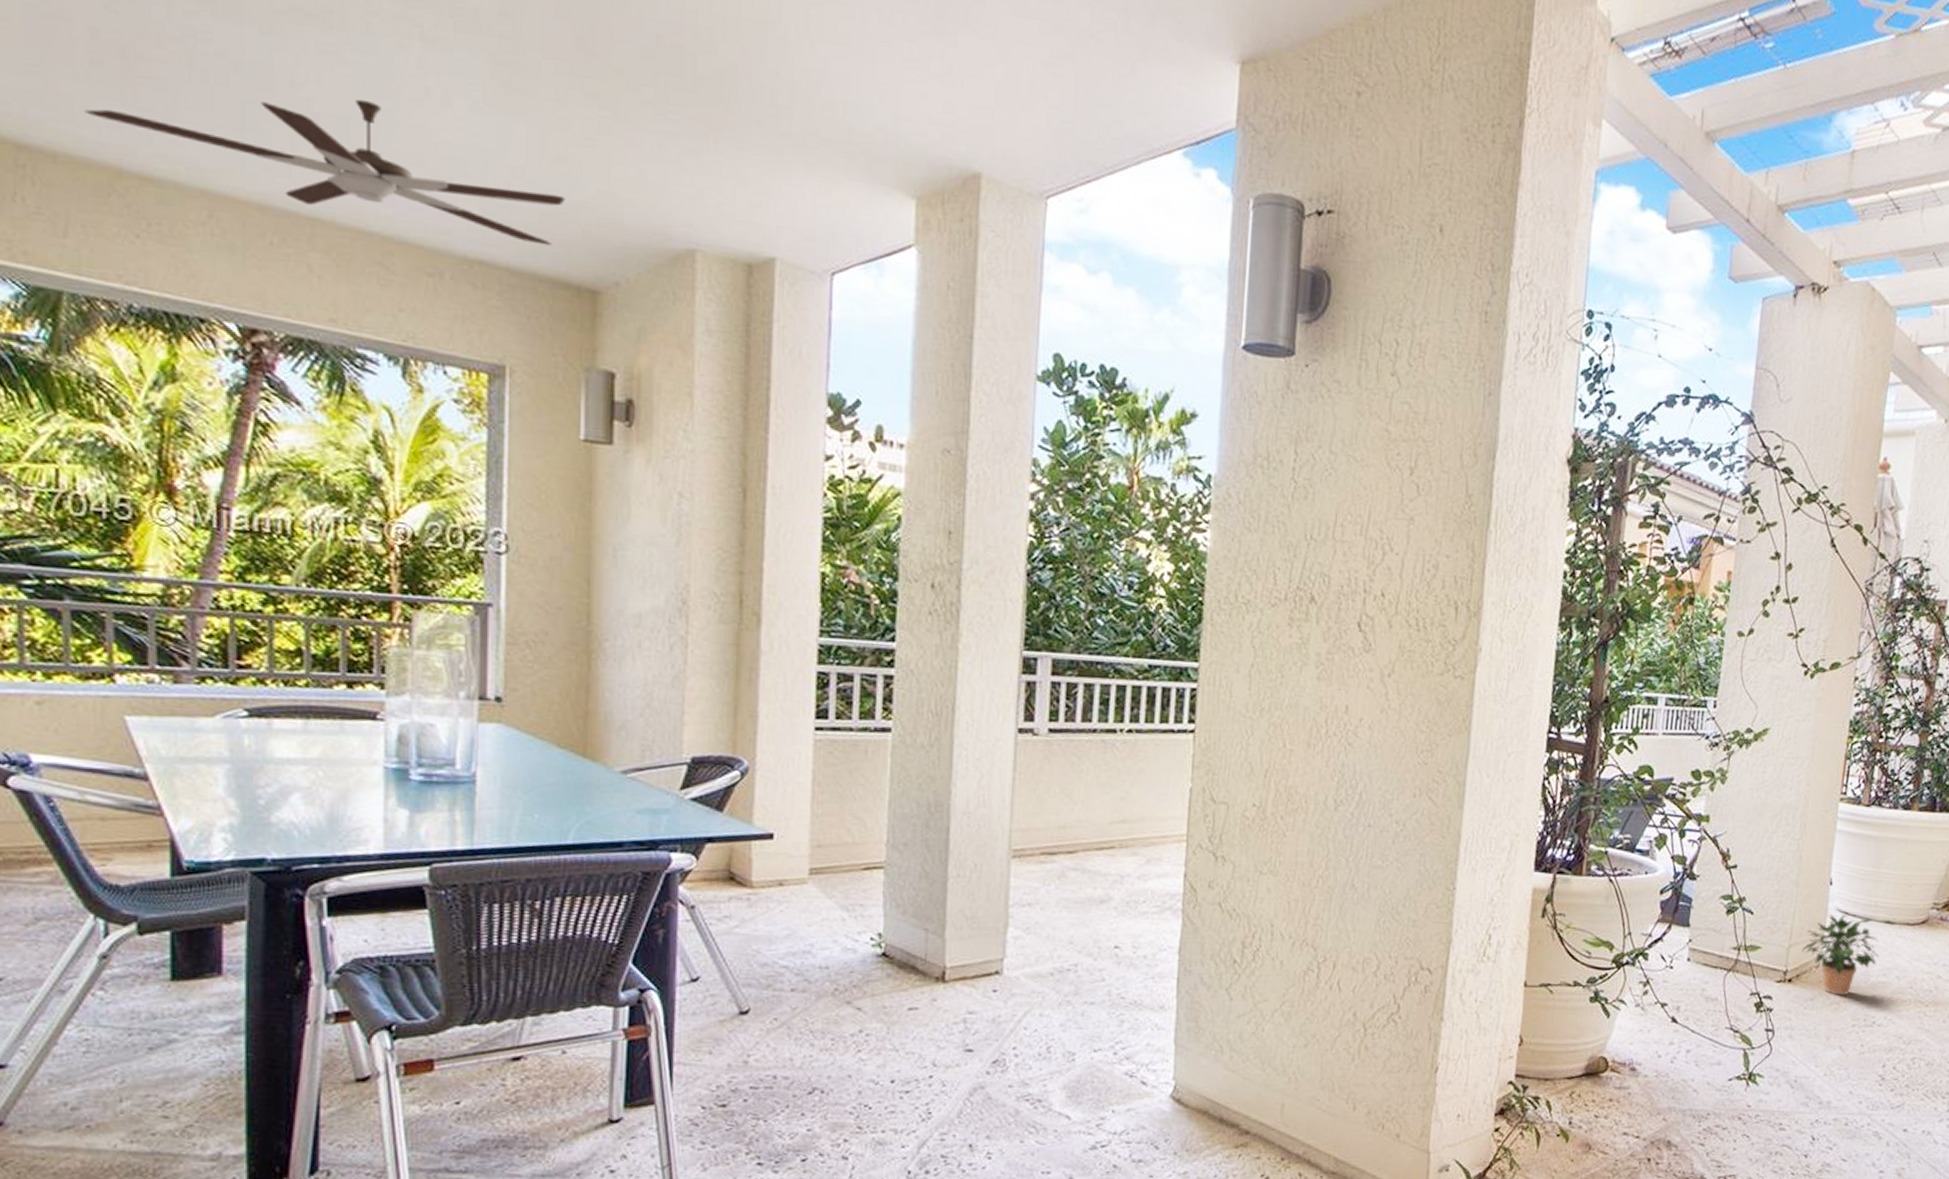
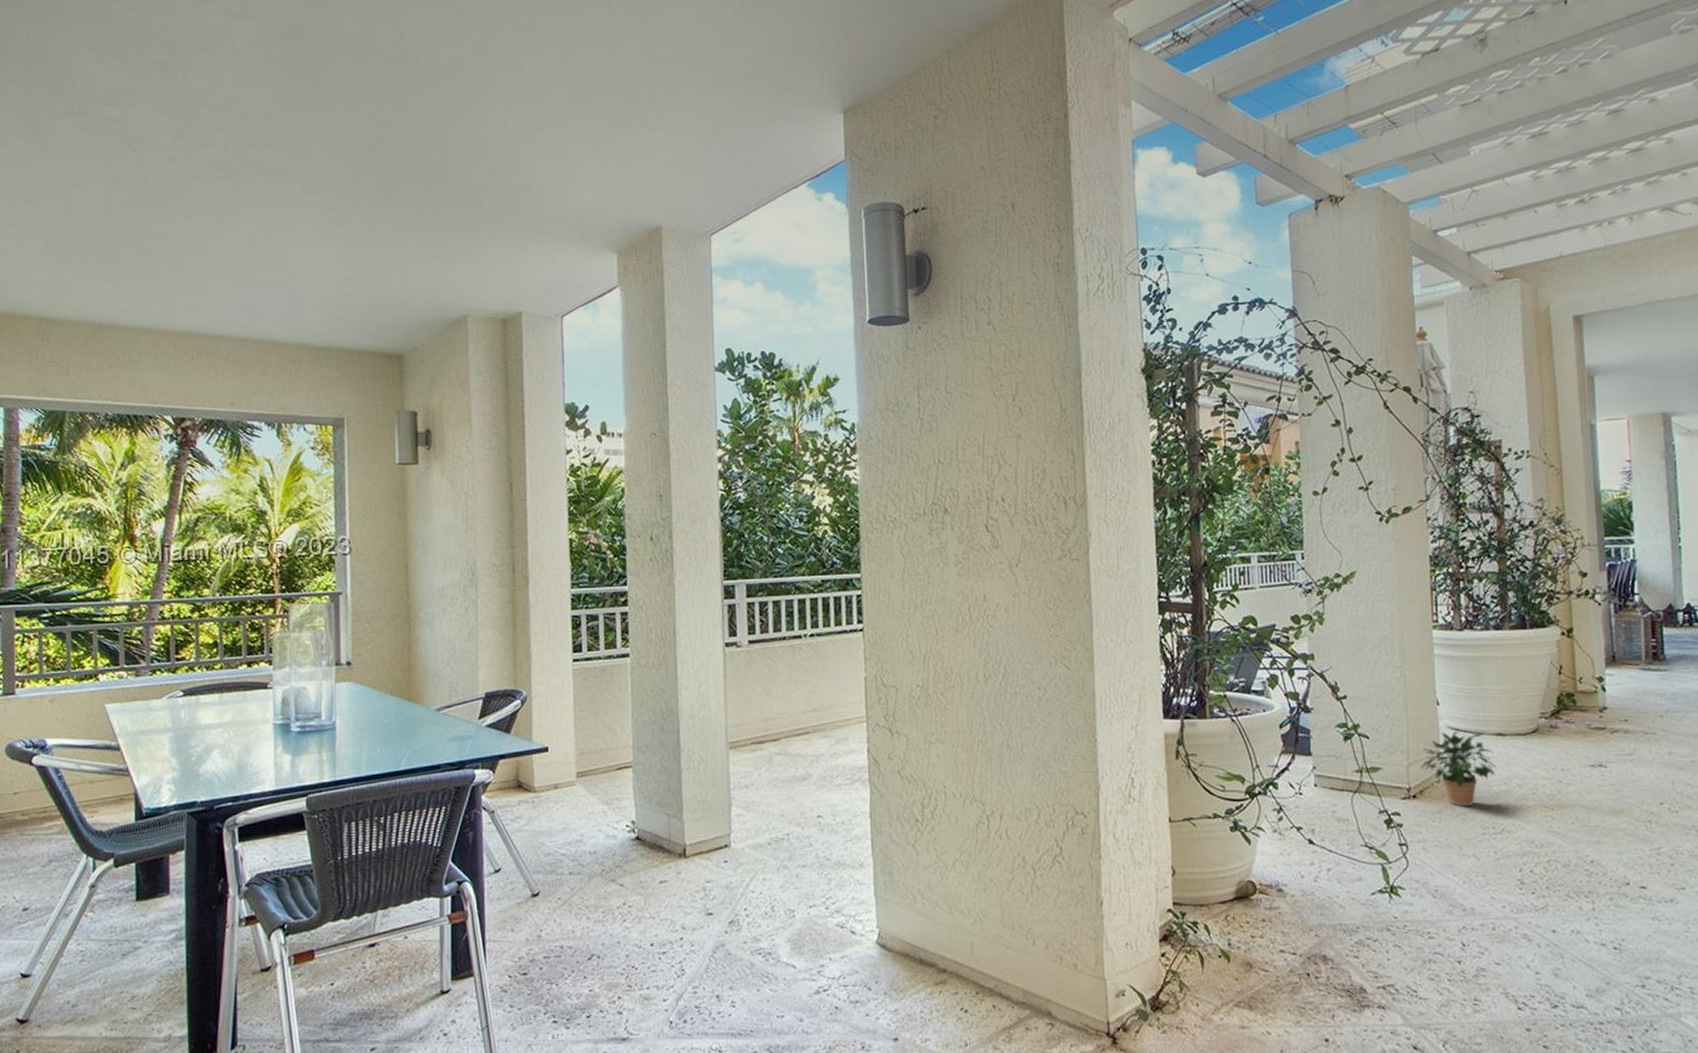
ceiling fan: present [84,99,566,246] -> none [78,250,379,329]

